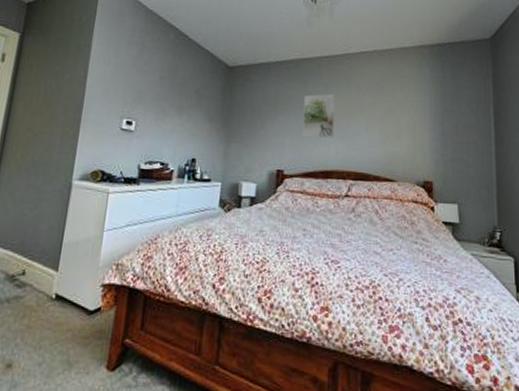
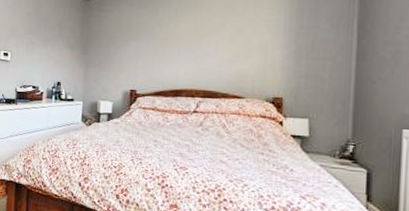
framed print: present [302,93,335,138] -> none [153,17,185,61]

